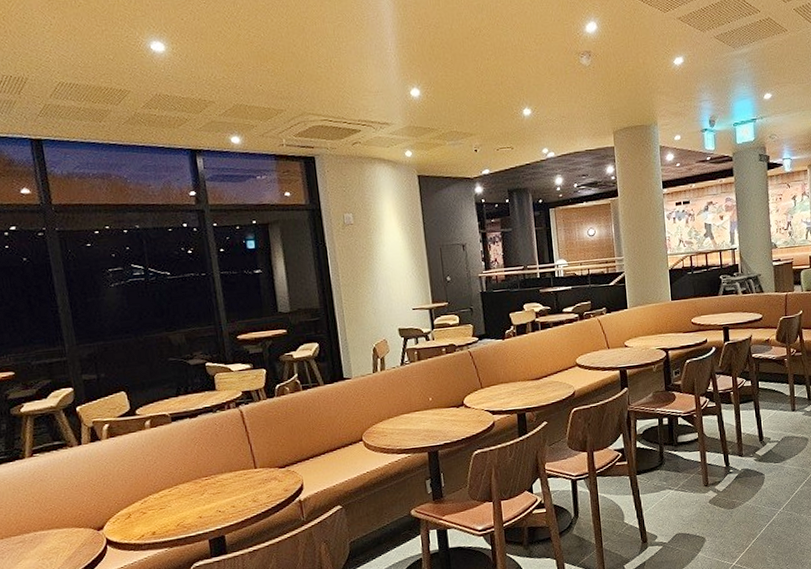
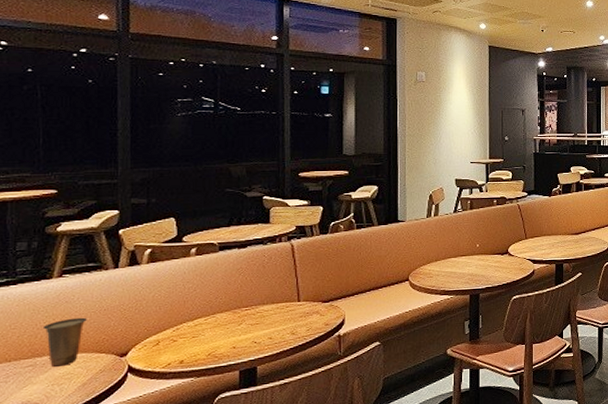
cup: none [24,494,62,542] -> present [42,317,87,367]

